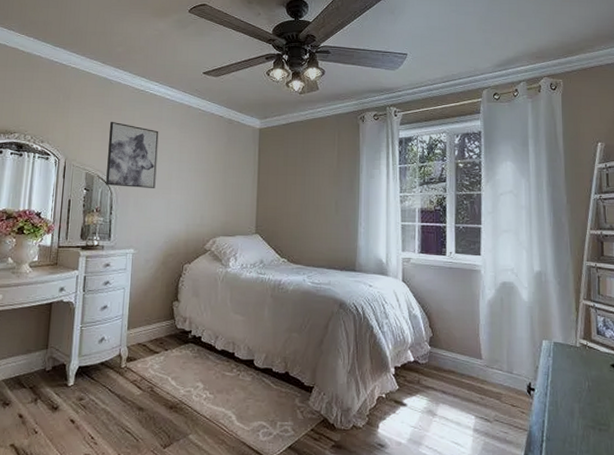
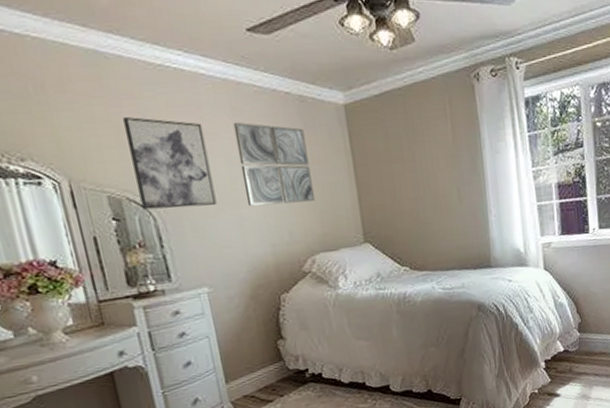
wall art: none [176,132,227,196] -> present [233,121,315,206]

